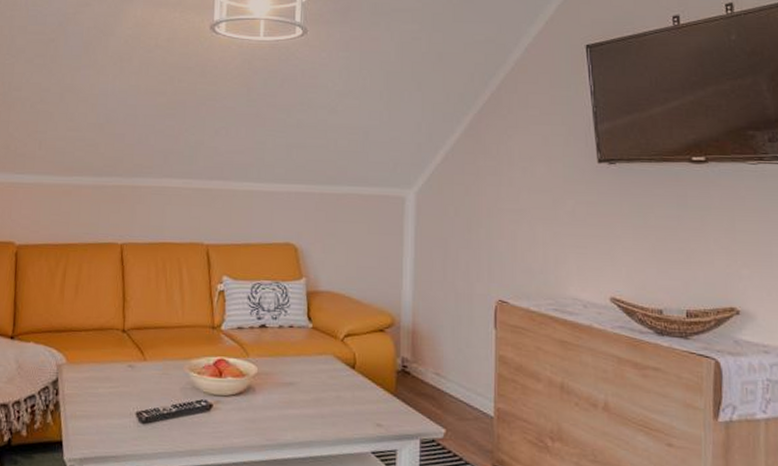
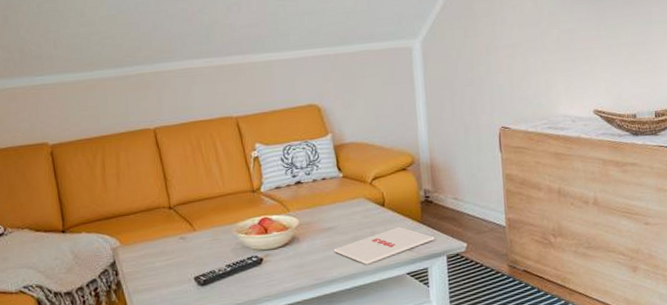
magazine: none [291,395,409,434] -> present [333,226,435,265]

